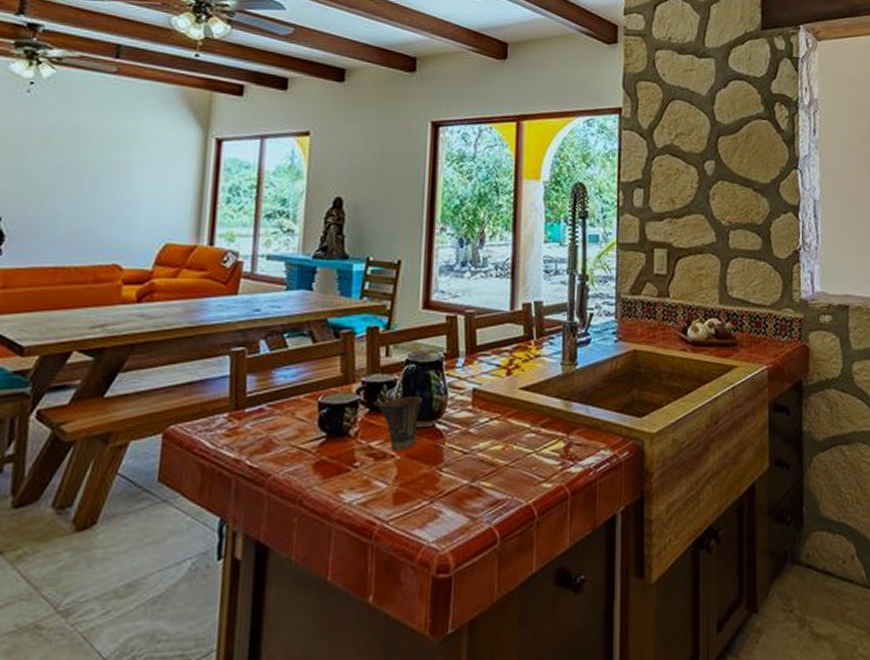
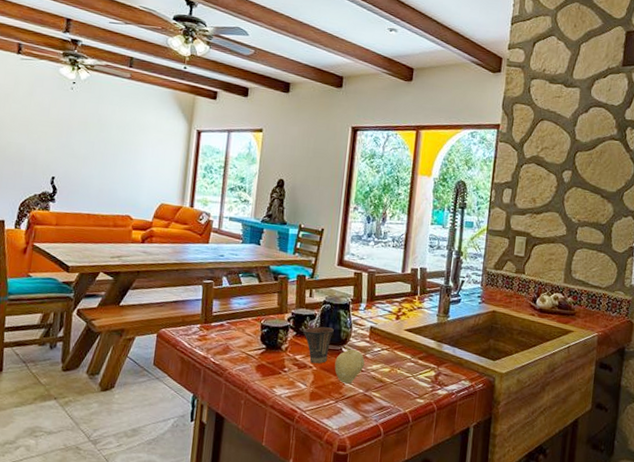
fruit: none [426,420,468,474] -> present [334,346,365,384]

